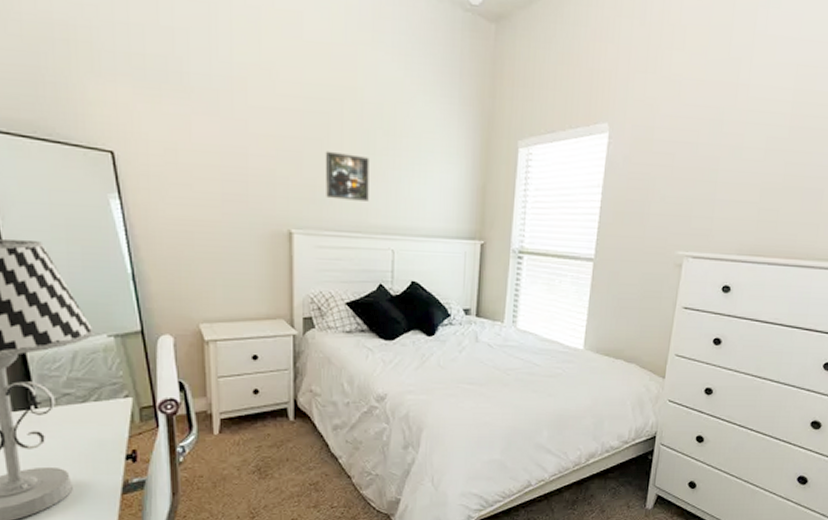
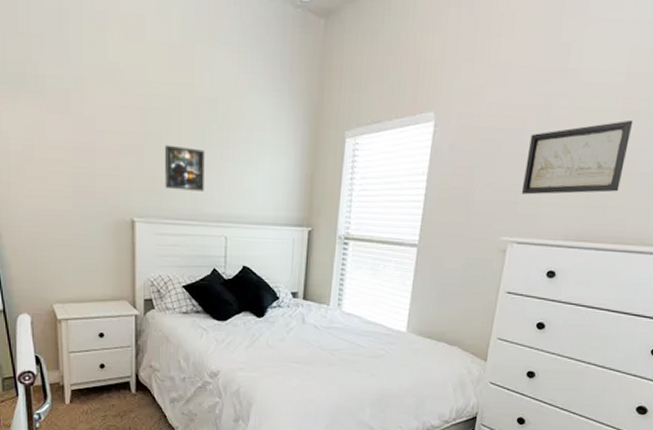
wall art: none [695,135,802,209] -> present [521,120,634,195]

